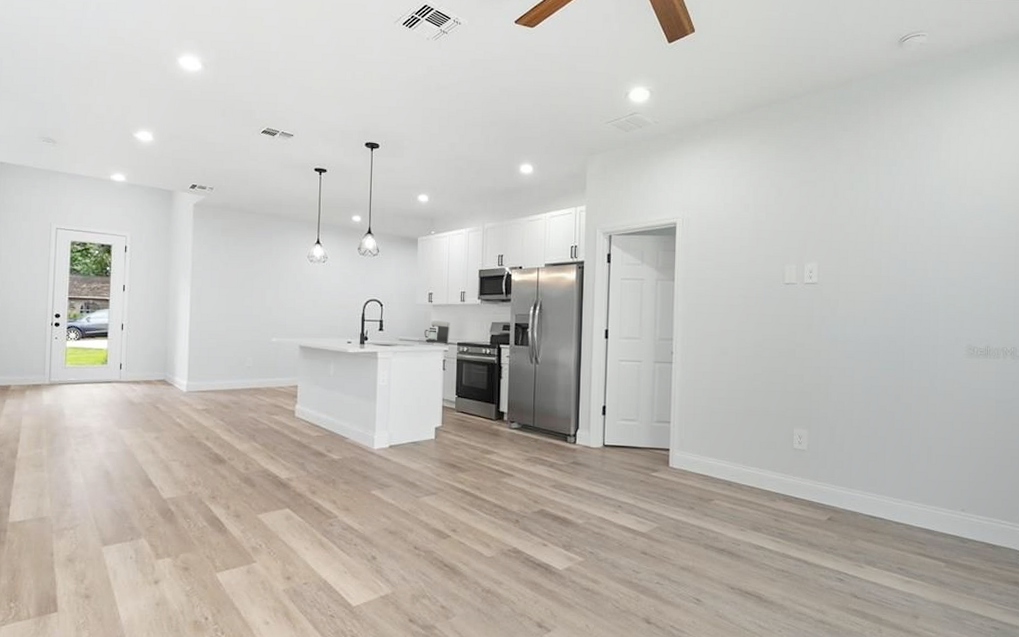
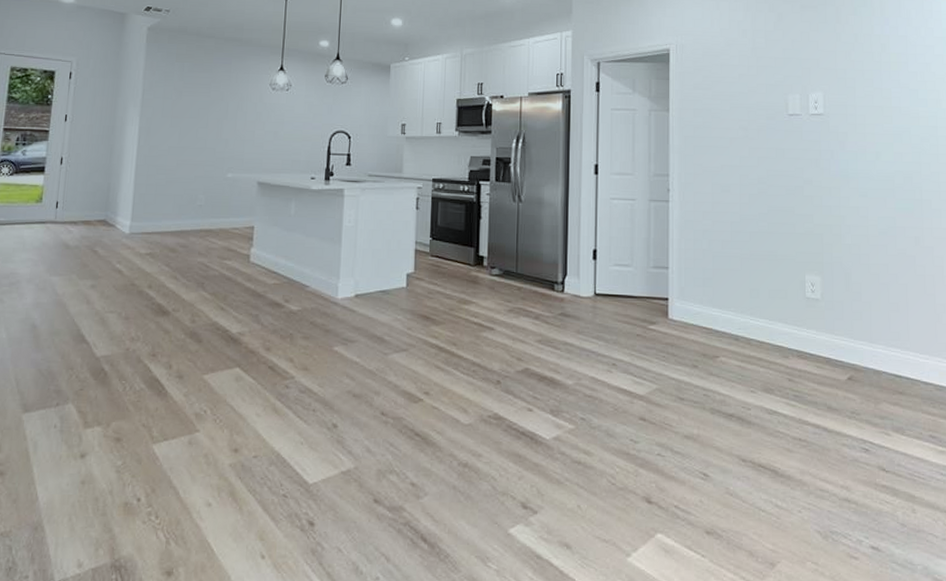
coffee maker: present [424,320,450,344] -> none [396,154,425,181]

